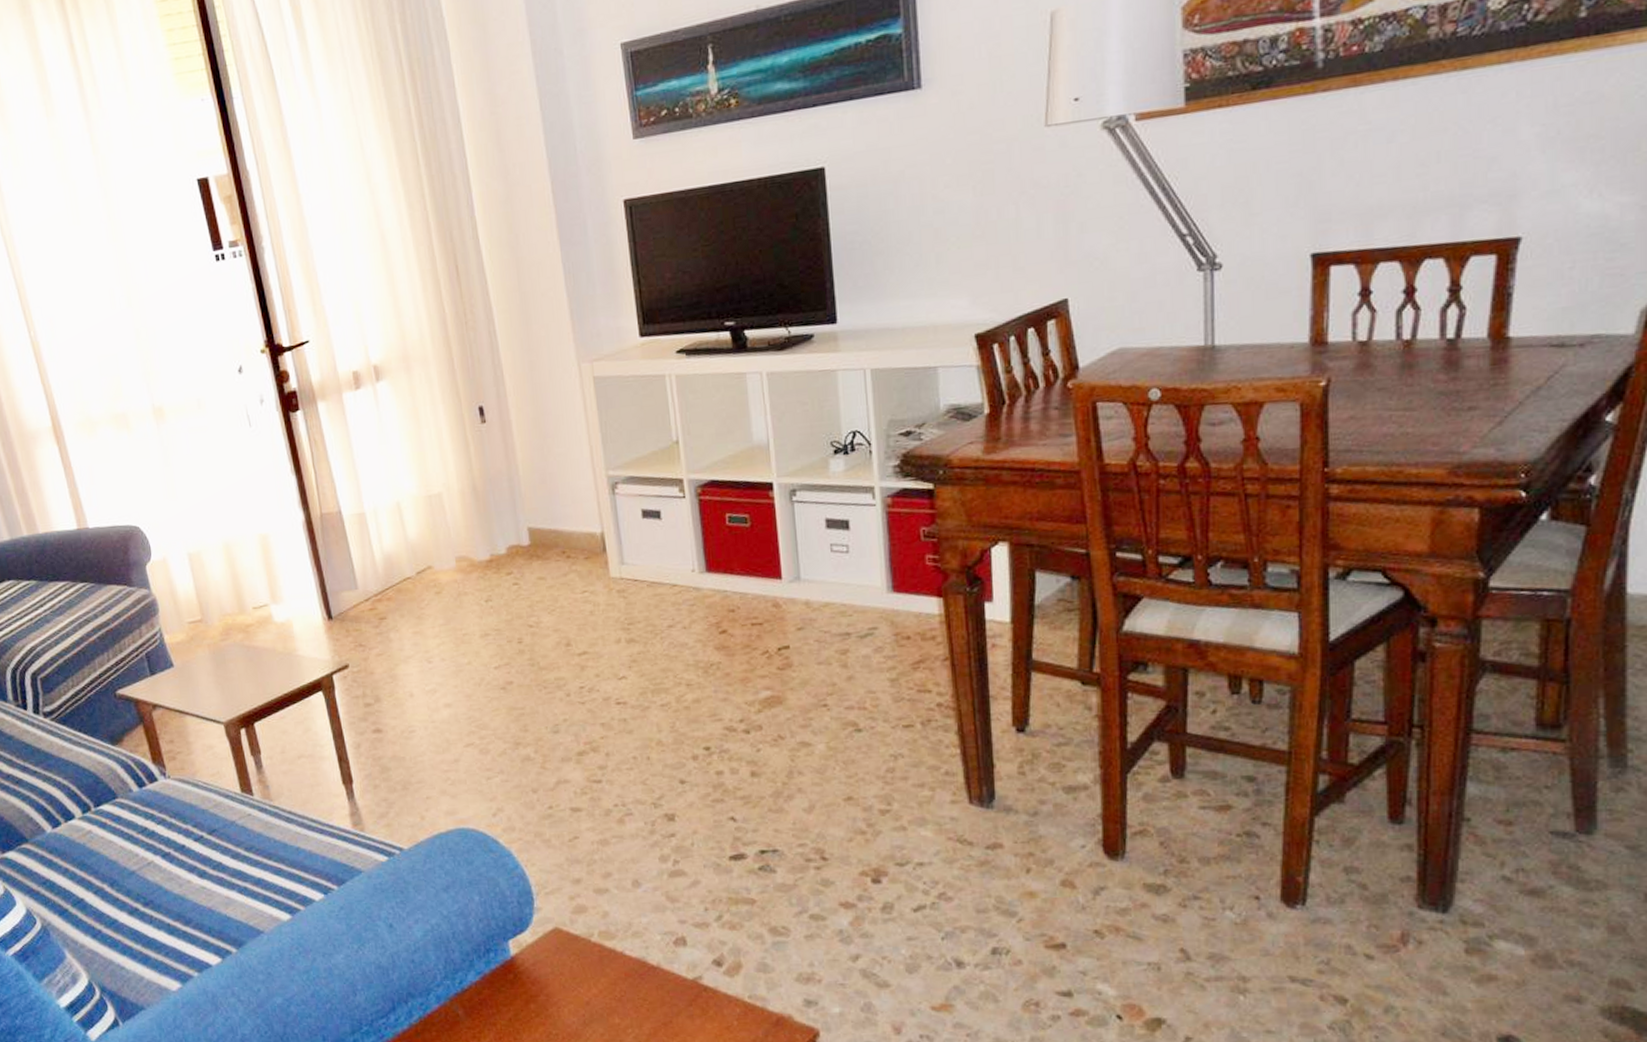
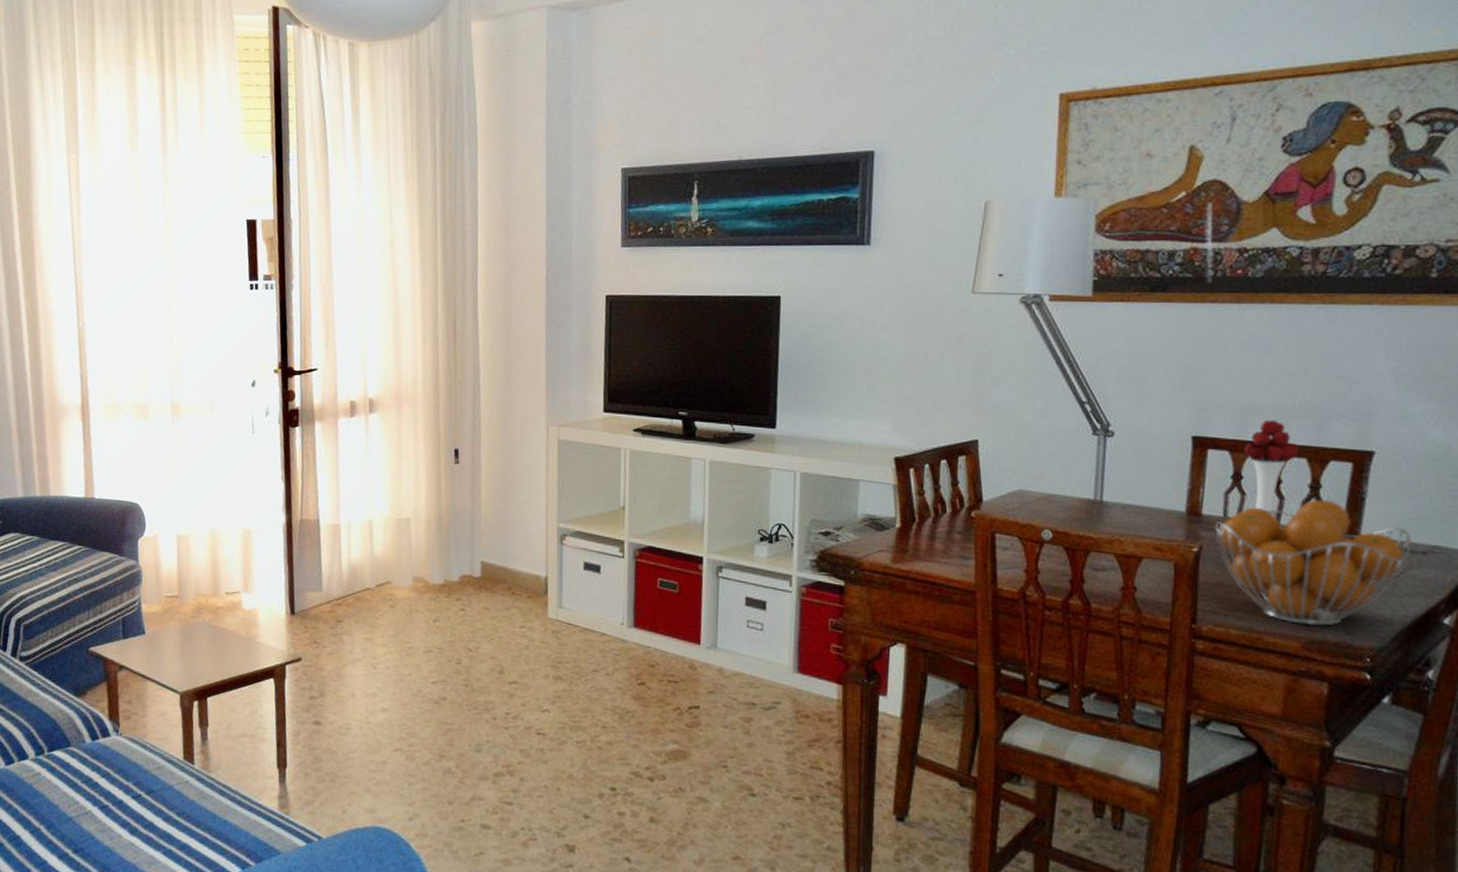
fruit basket: none [1344,302,1567,449] -> present [1215,499,1412,627]
flower bouquet: none [1371,219,1435,331] -> present [1244,419,1299,516]

